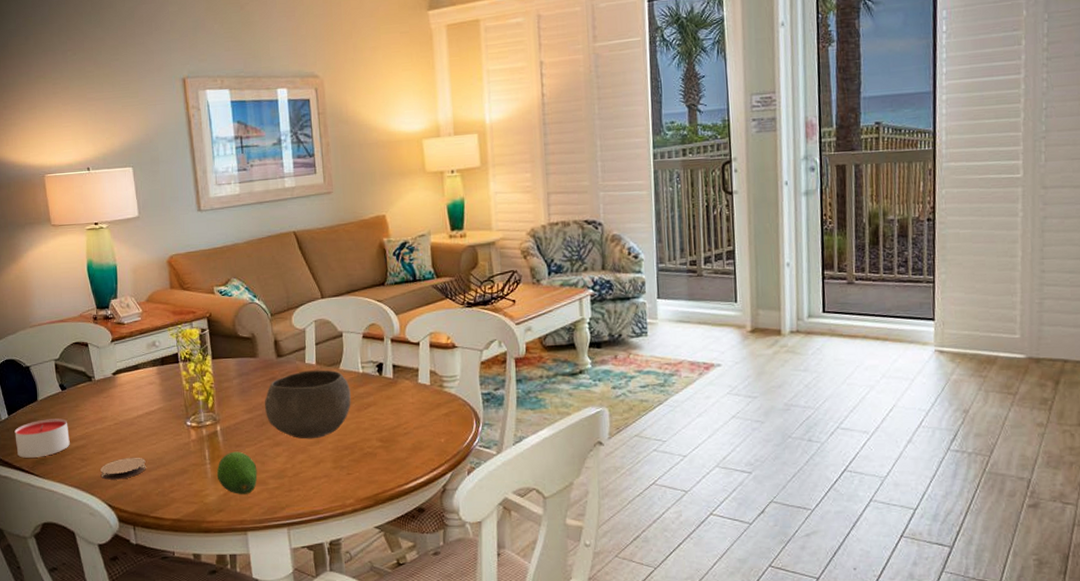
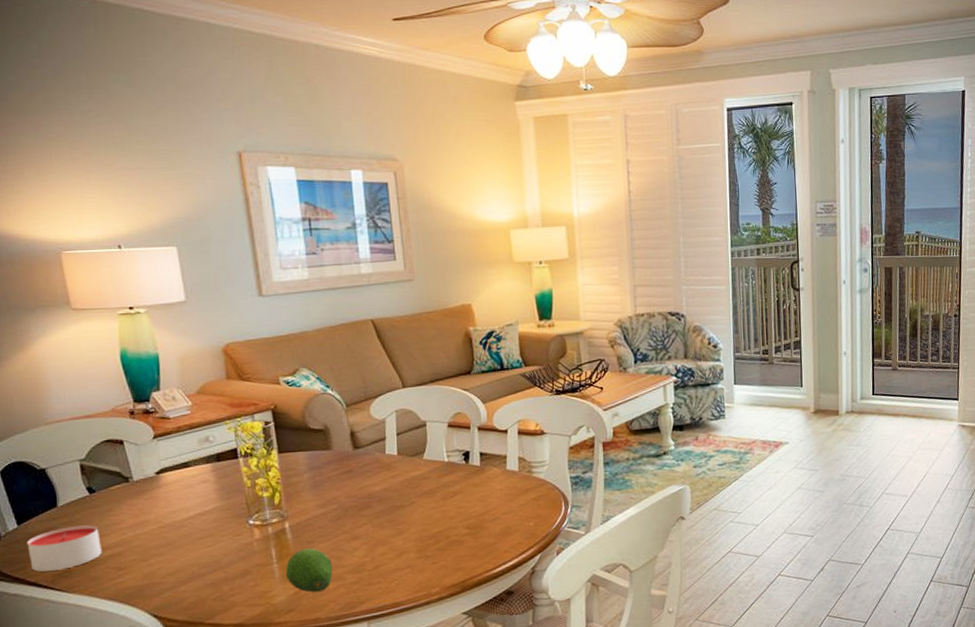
coaster: present [100,457,146,480] -> none [142,561,200,589]
bowl: present [264,370,351,439] -> none [339,460,436,531]

